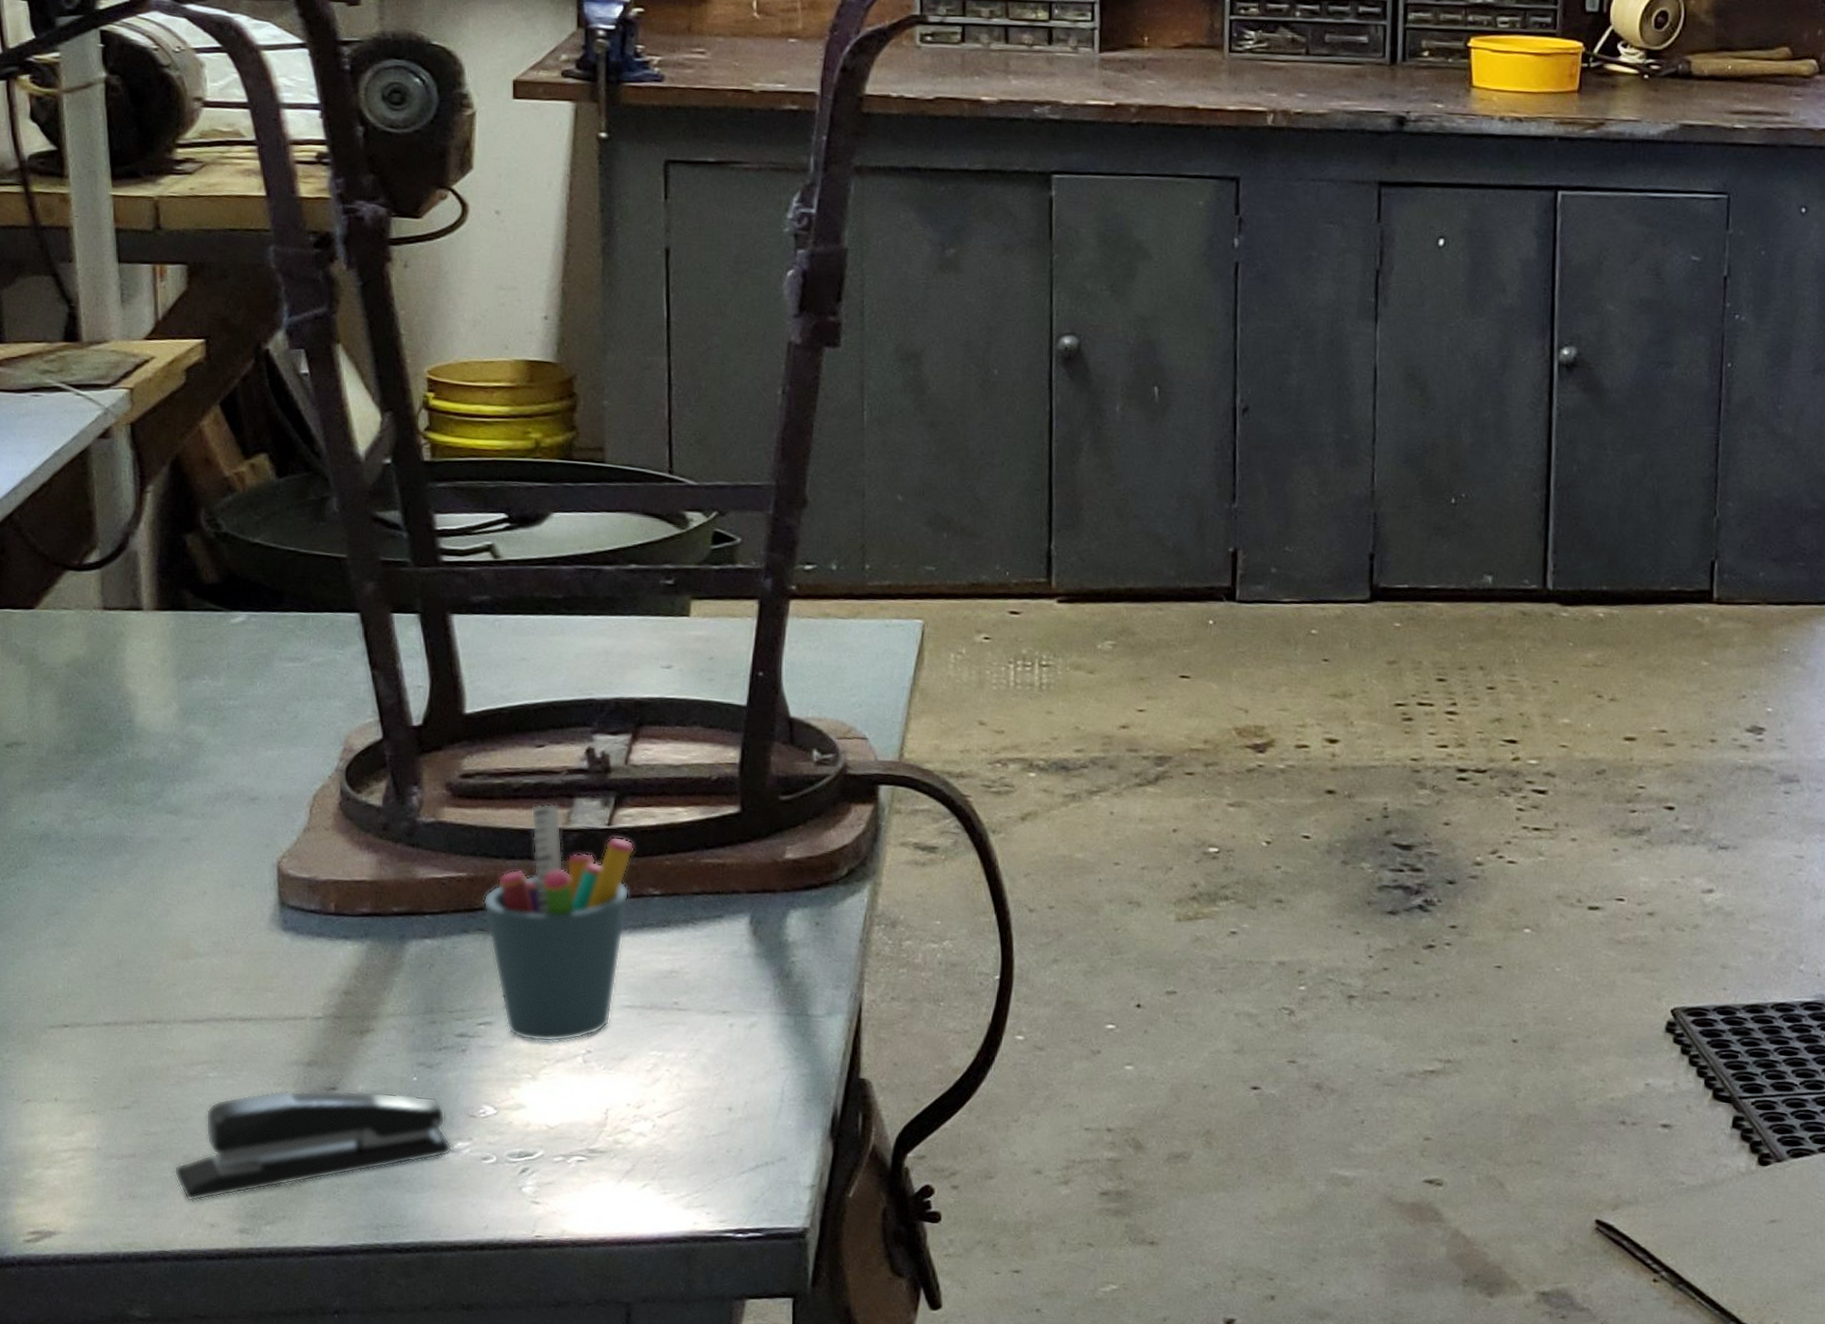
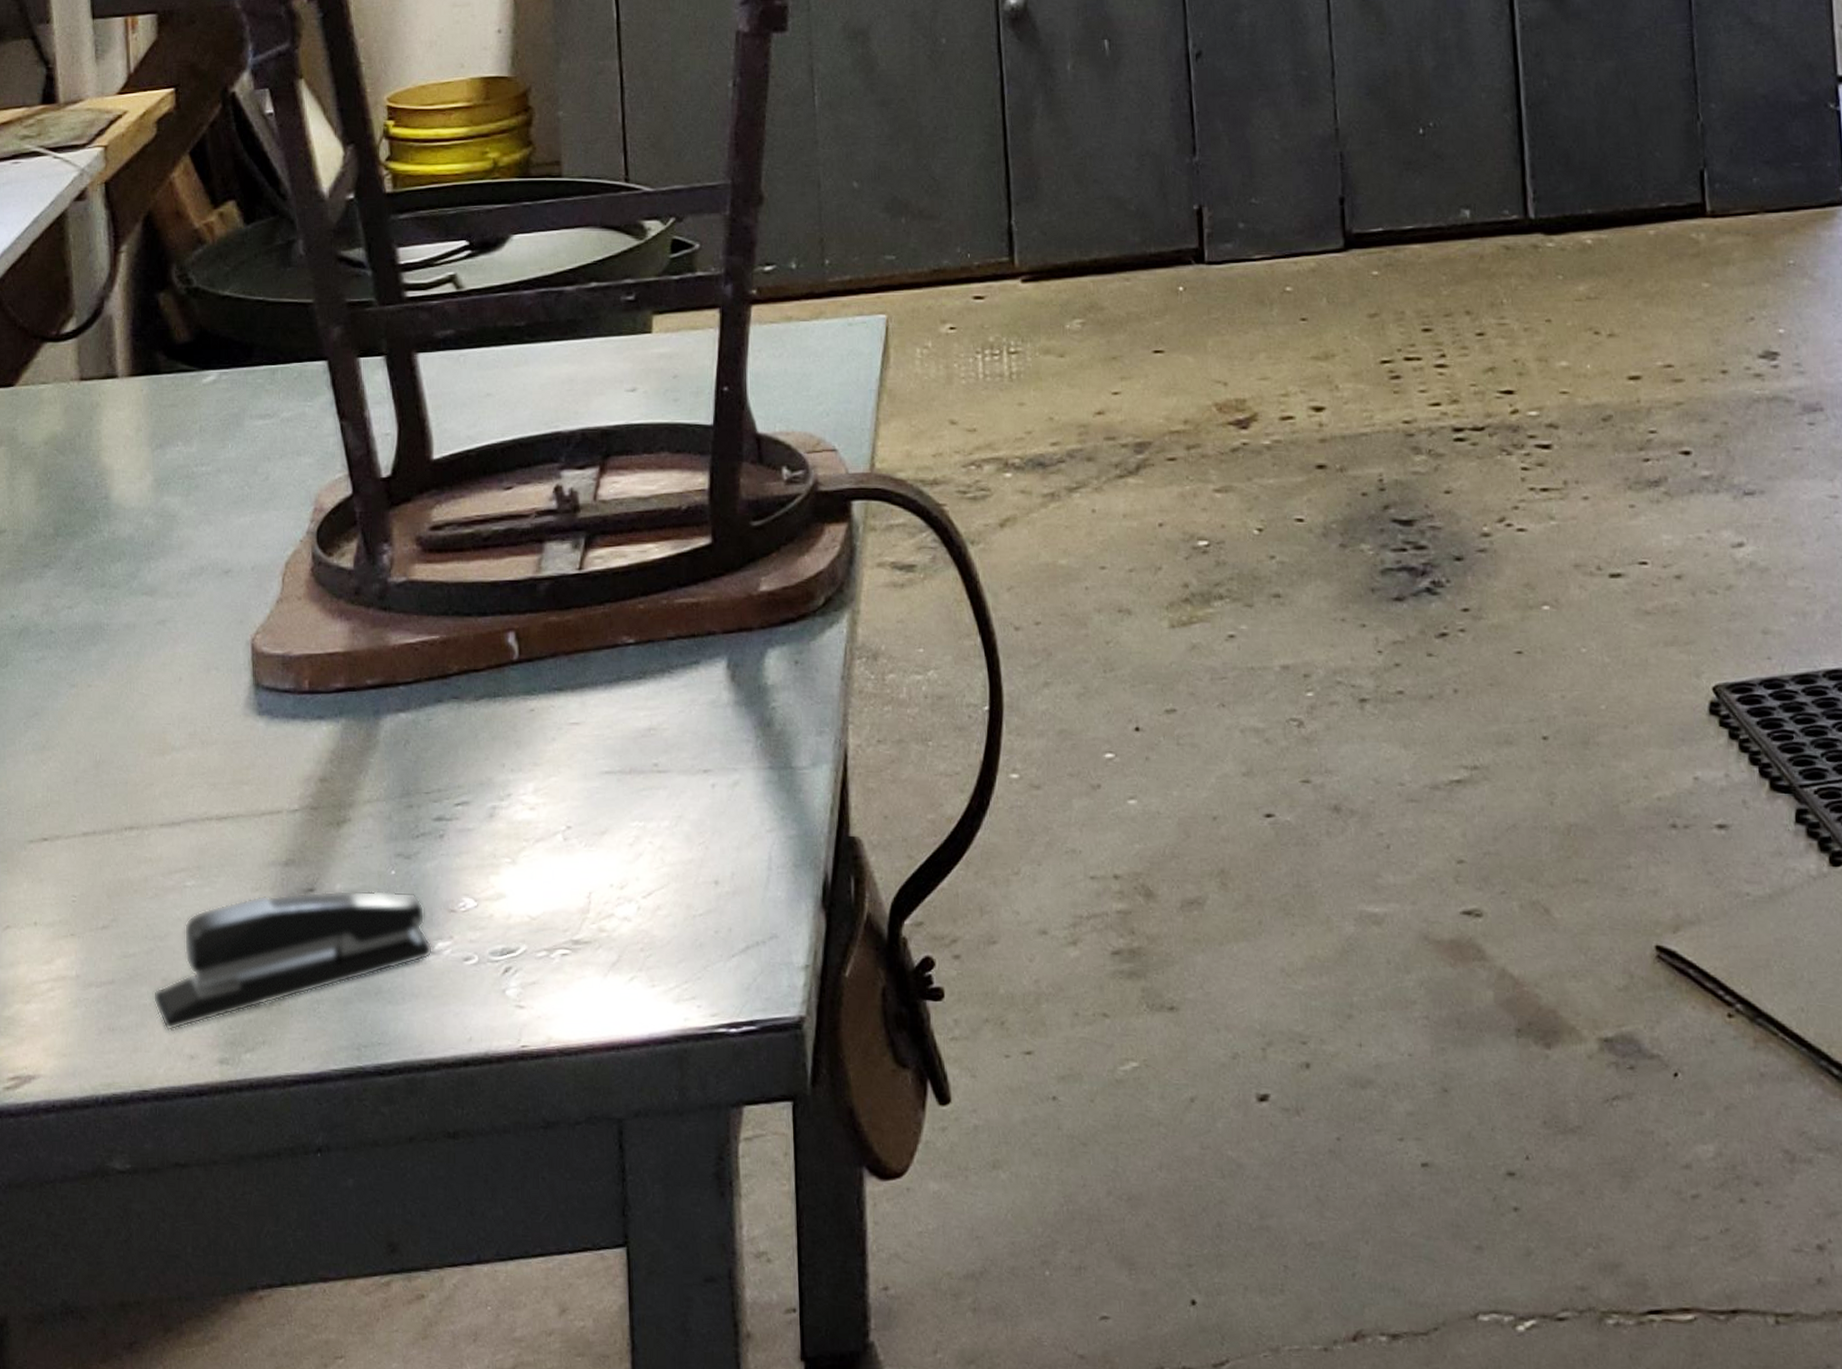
pen holder: present [483,803,635,1043] -> none [457,549,607,820]

